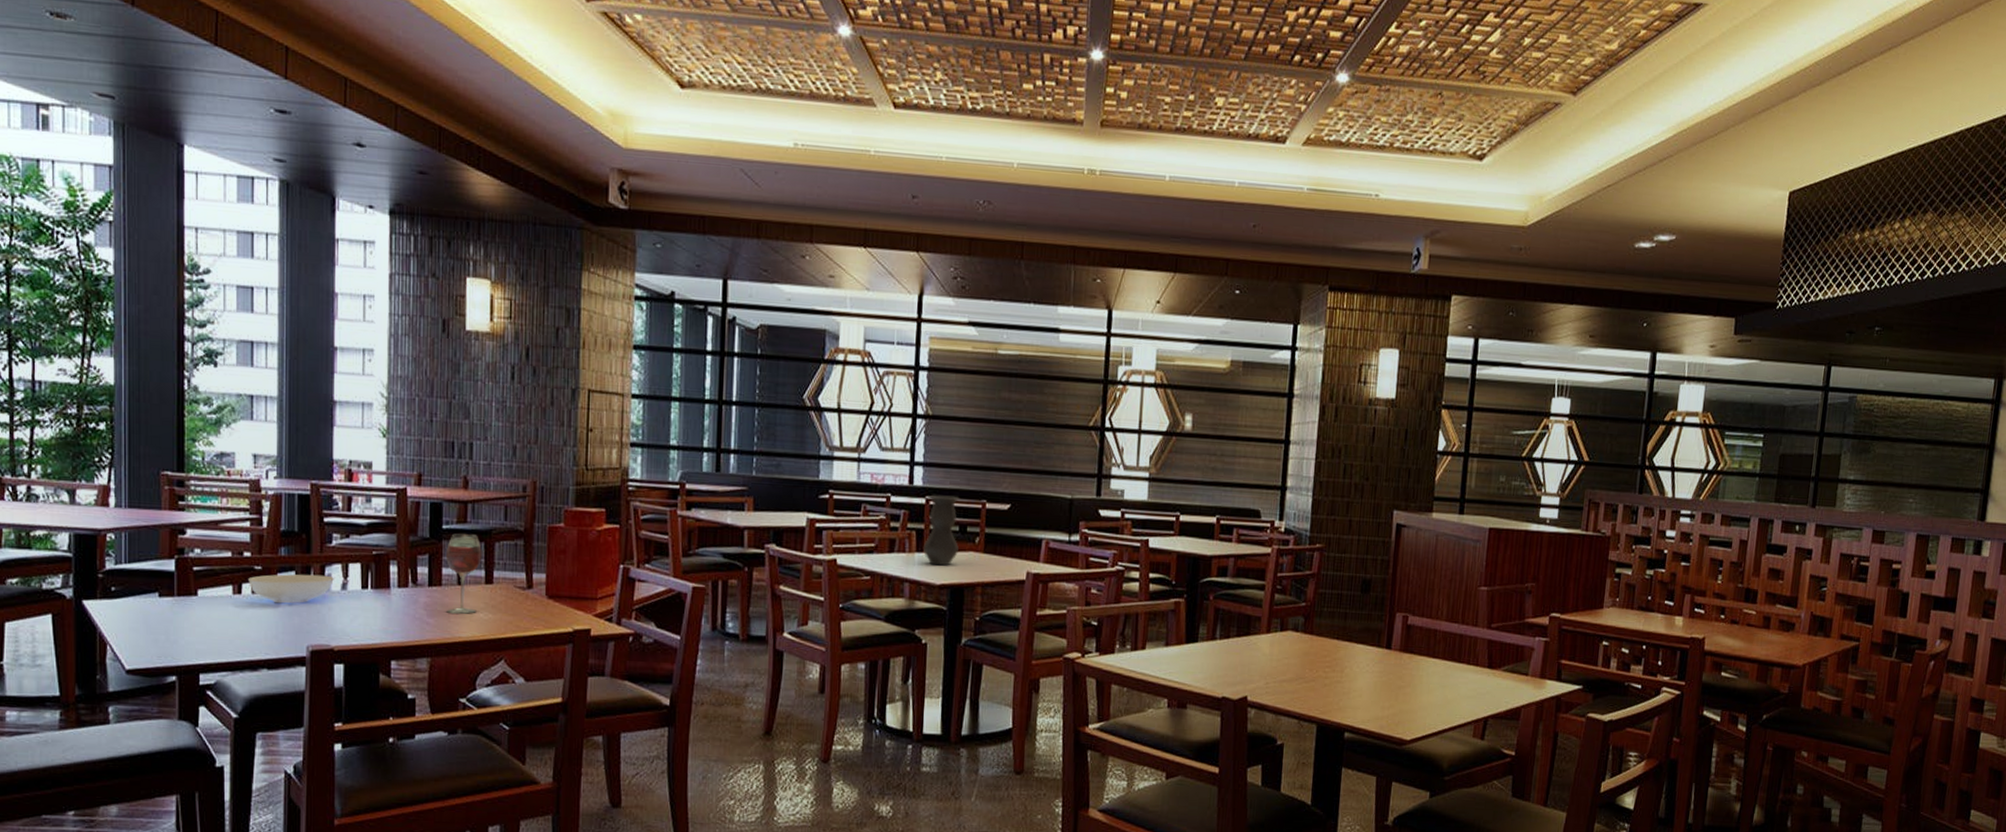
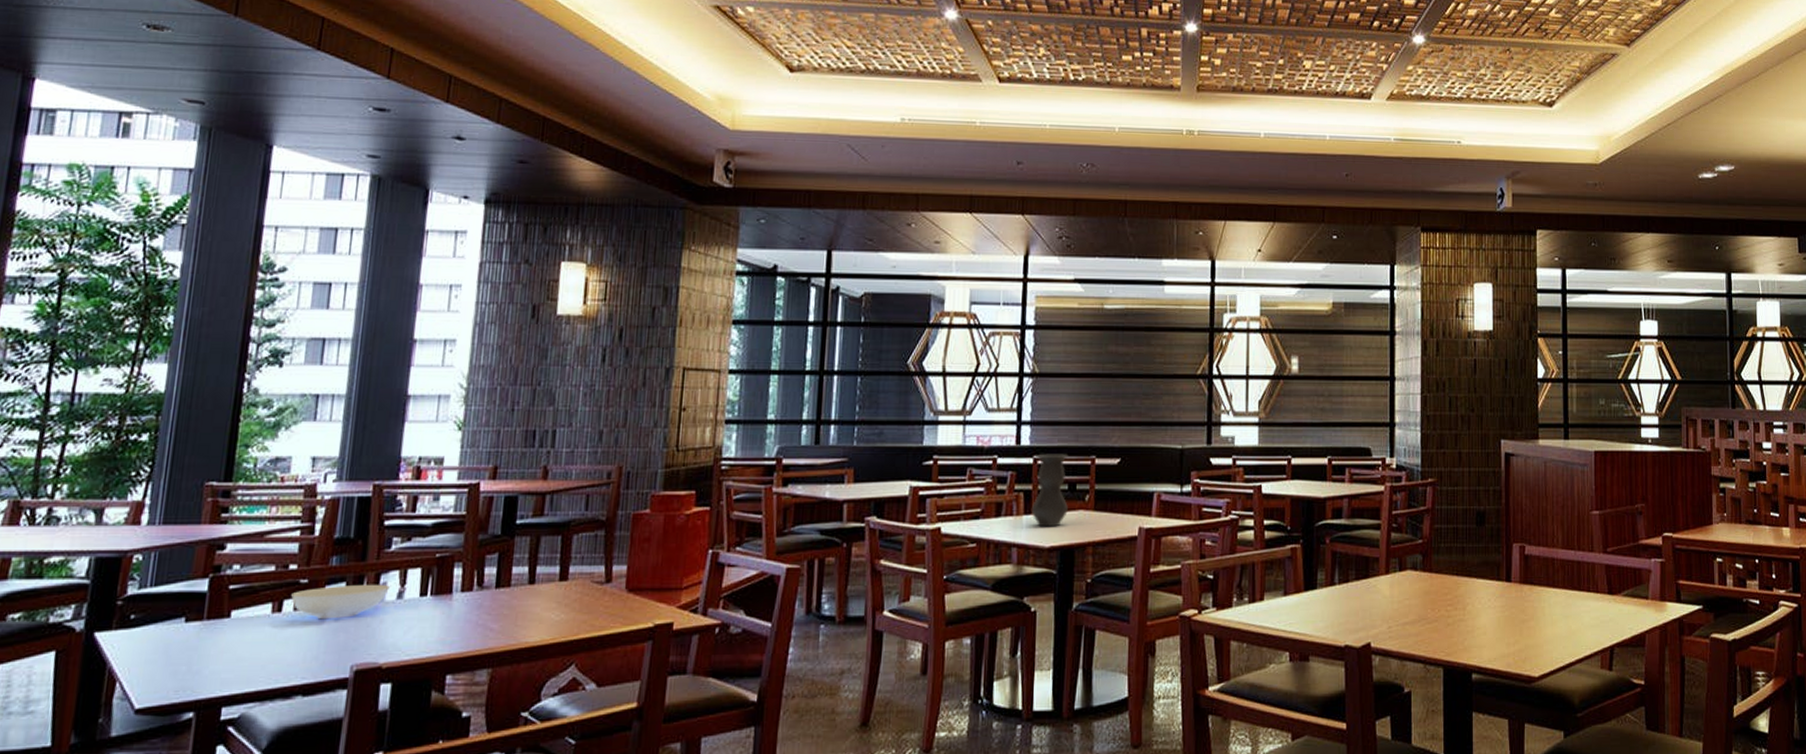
wineglass: present [446,533,482,615] -> none [514,527,558,618]

